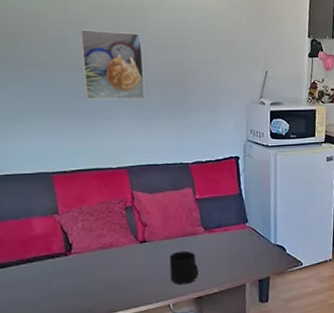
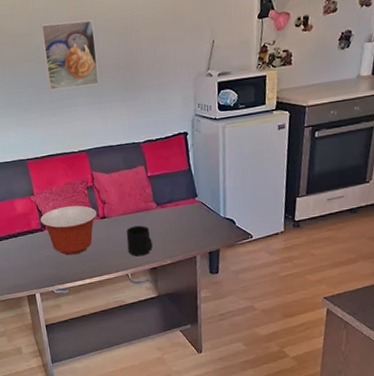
mixing bowl: none [64,227,137,284] -> present [39,205,98,256]

